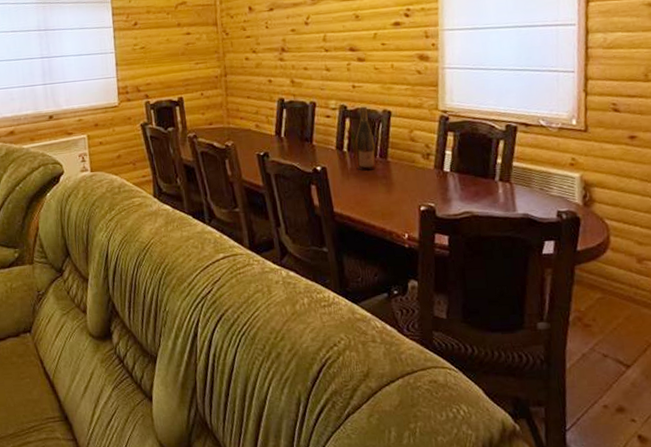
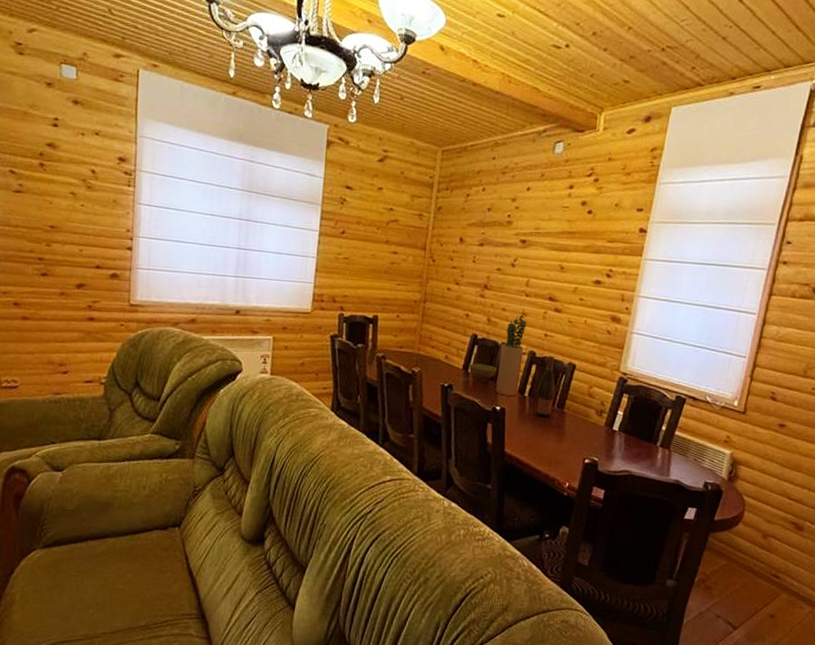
bowl: none [281,126,310,145] -> present [468,363,497,382]
vase: none [310,67,336,155] -> present [496,311,527,397]

